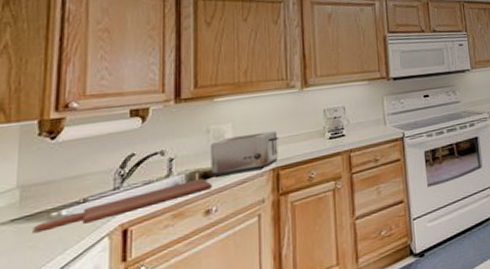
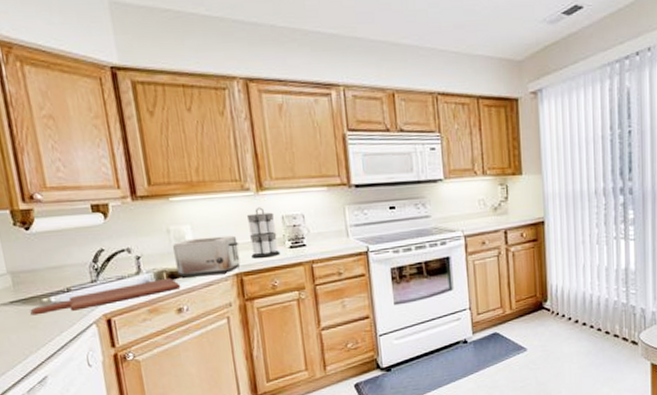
spice rack: none [289,102,320,153] -> present [246,207,281,259]

